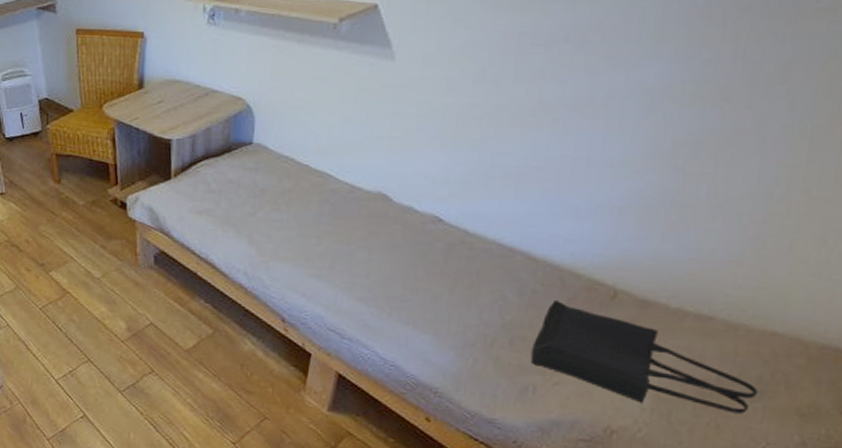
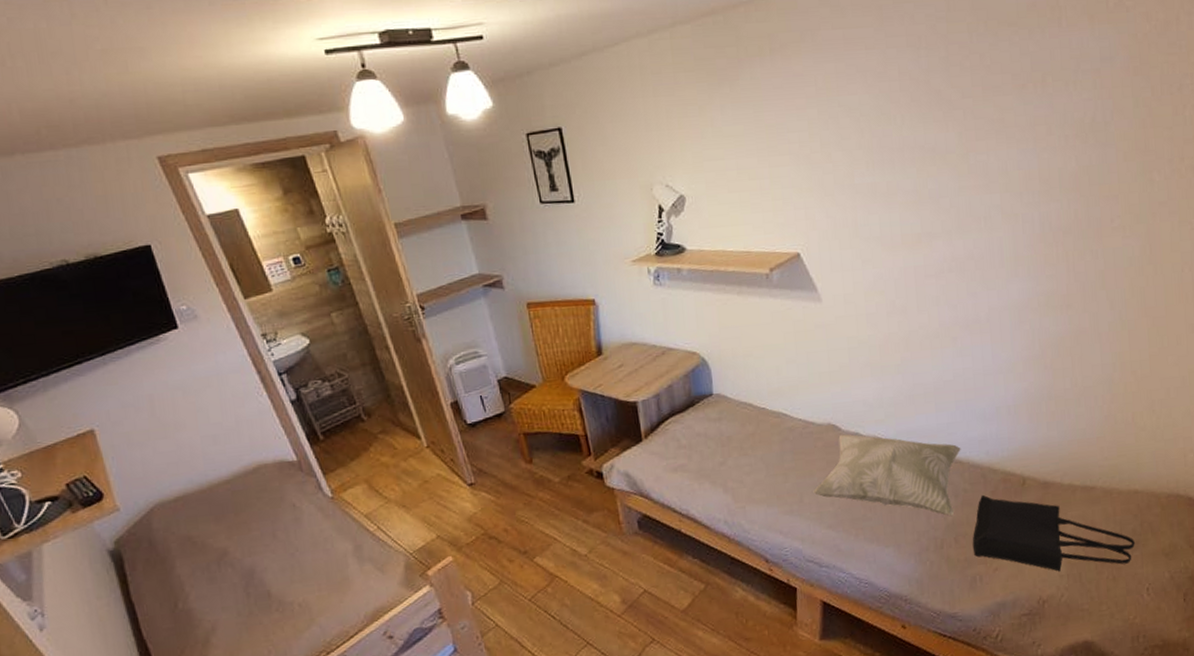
decorative pillow: none [347,206,539,315] -> present [813,434,961,516]

